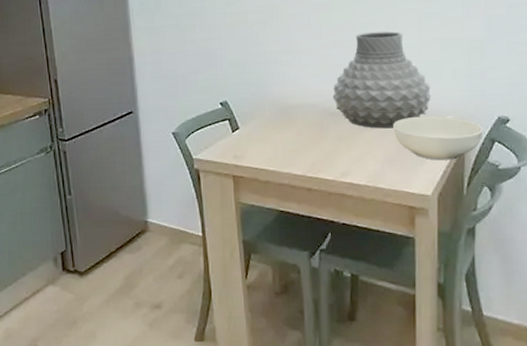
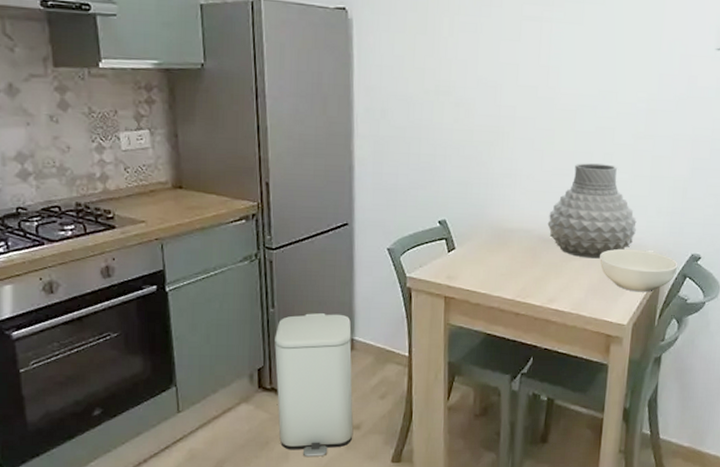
pedal bin: none [74,198,155,336] -> present [274,313,354,458]

